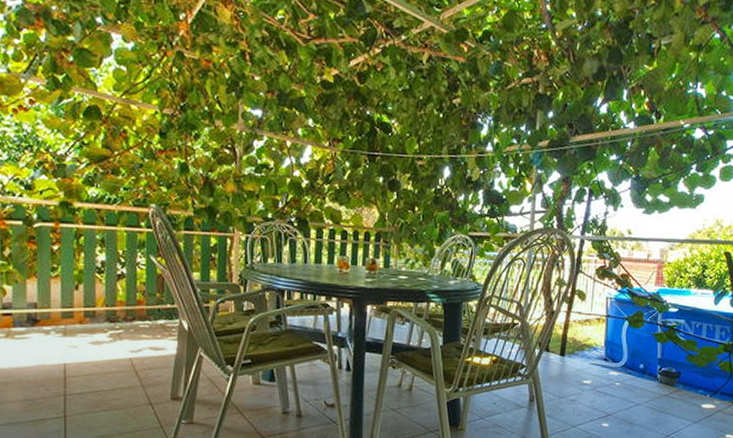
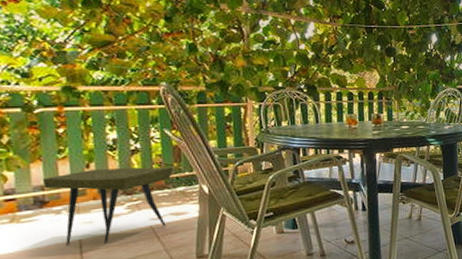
side table: none [37,292,156,371] -> present [43,167,174,246]

